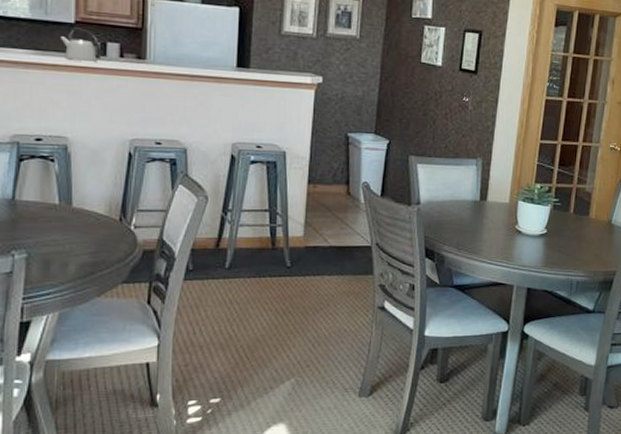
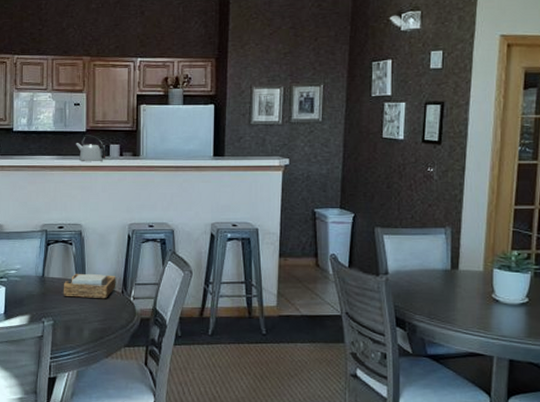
napkin holder: none [40,196,113,228] -> present [63,273,116,299]

